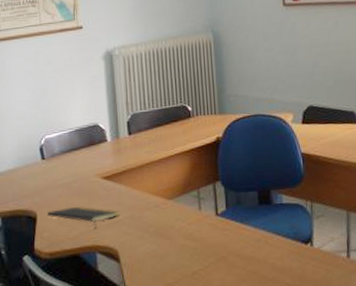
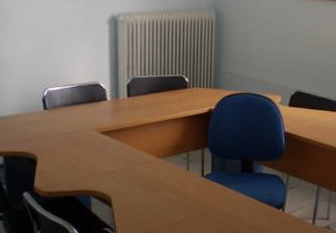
notepad: present [47,206,120,229] -> none [47,154,114,176]

